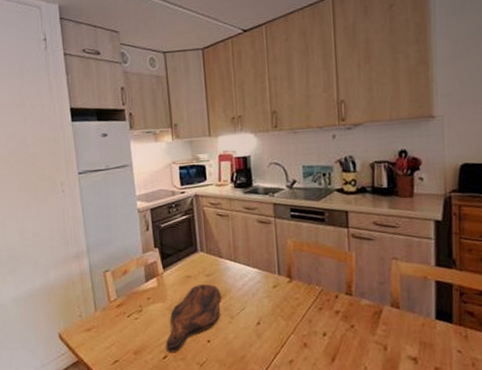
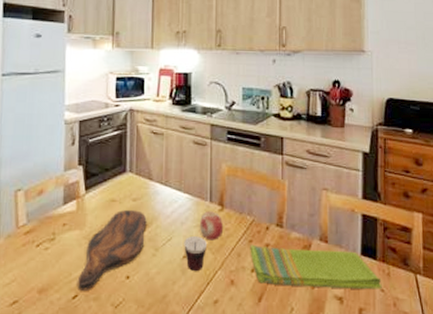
cup: none [257,306,279,335] -> present [184,236,207,271]
fruit: none [269,283,294,309] -> present [199,211,224,241]
dish towel: none [320,311,459,351] -> present [250,244,382,290]

